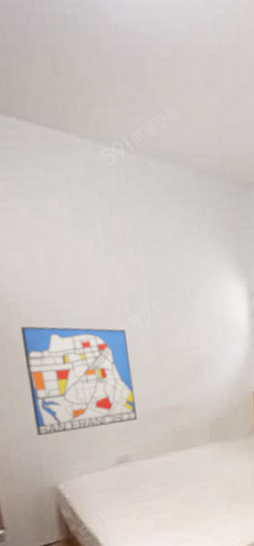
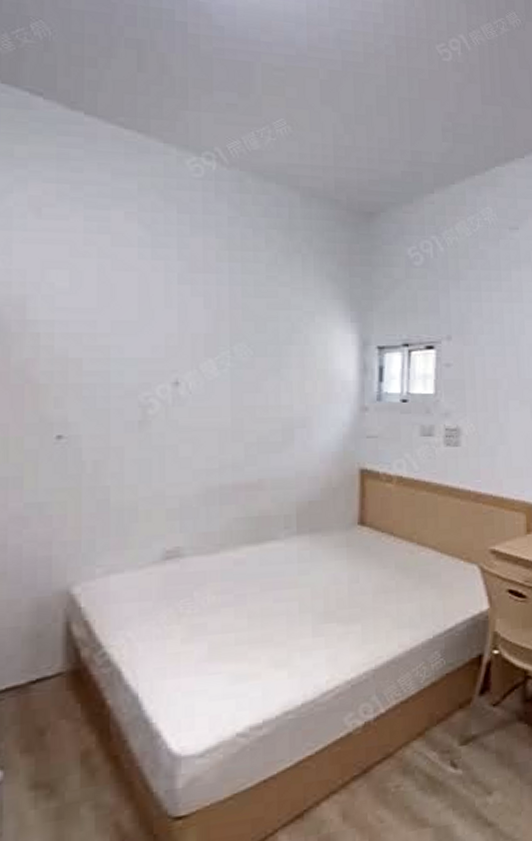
wall art: present [20,326,138,436] -> none [48,364,199,515]

